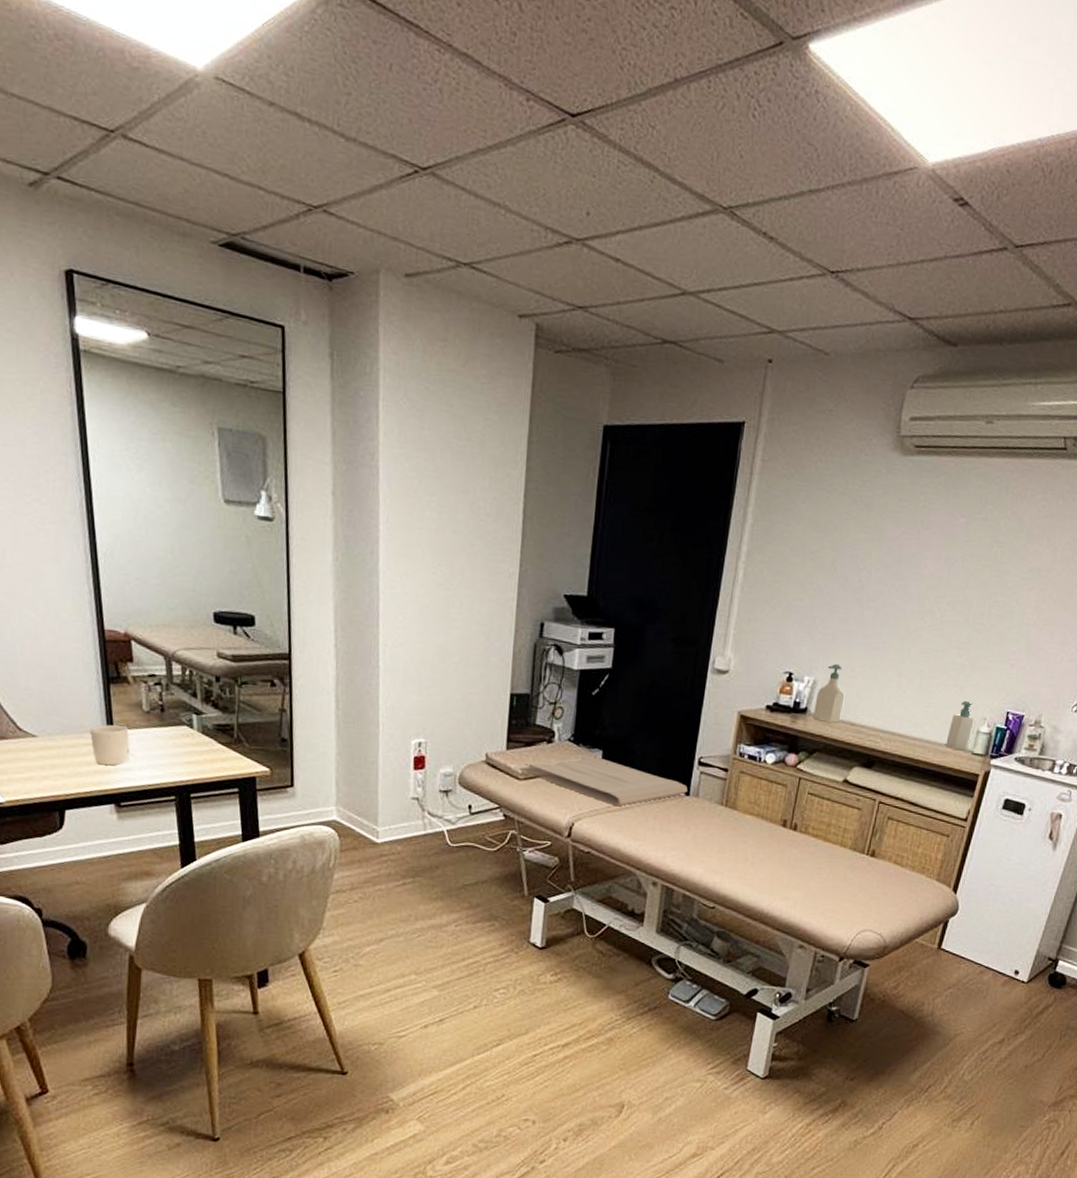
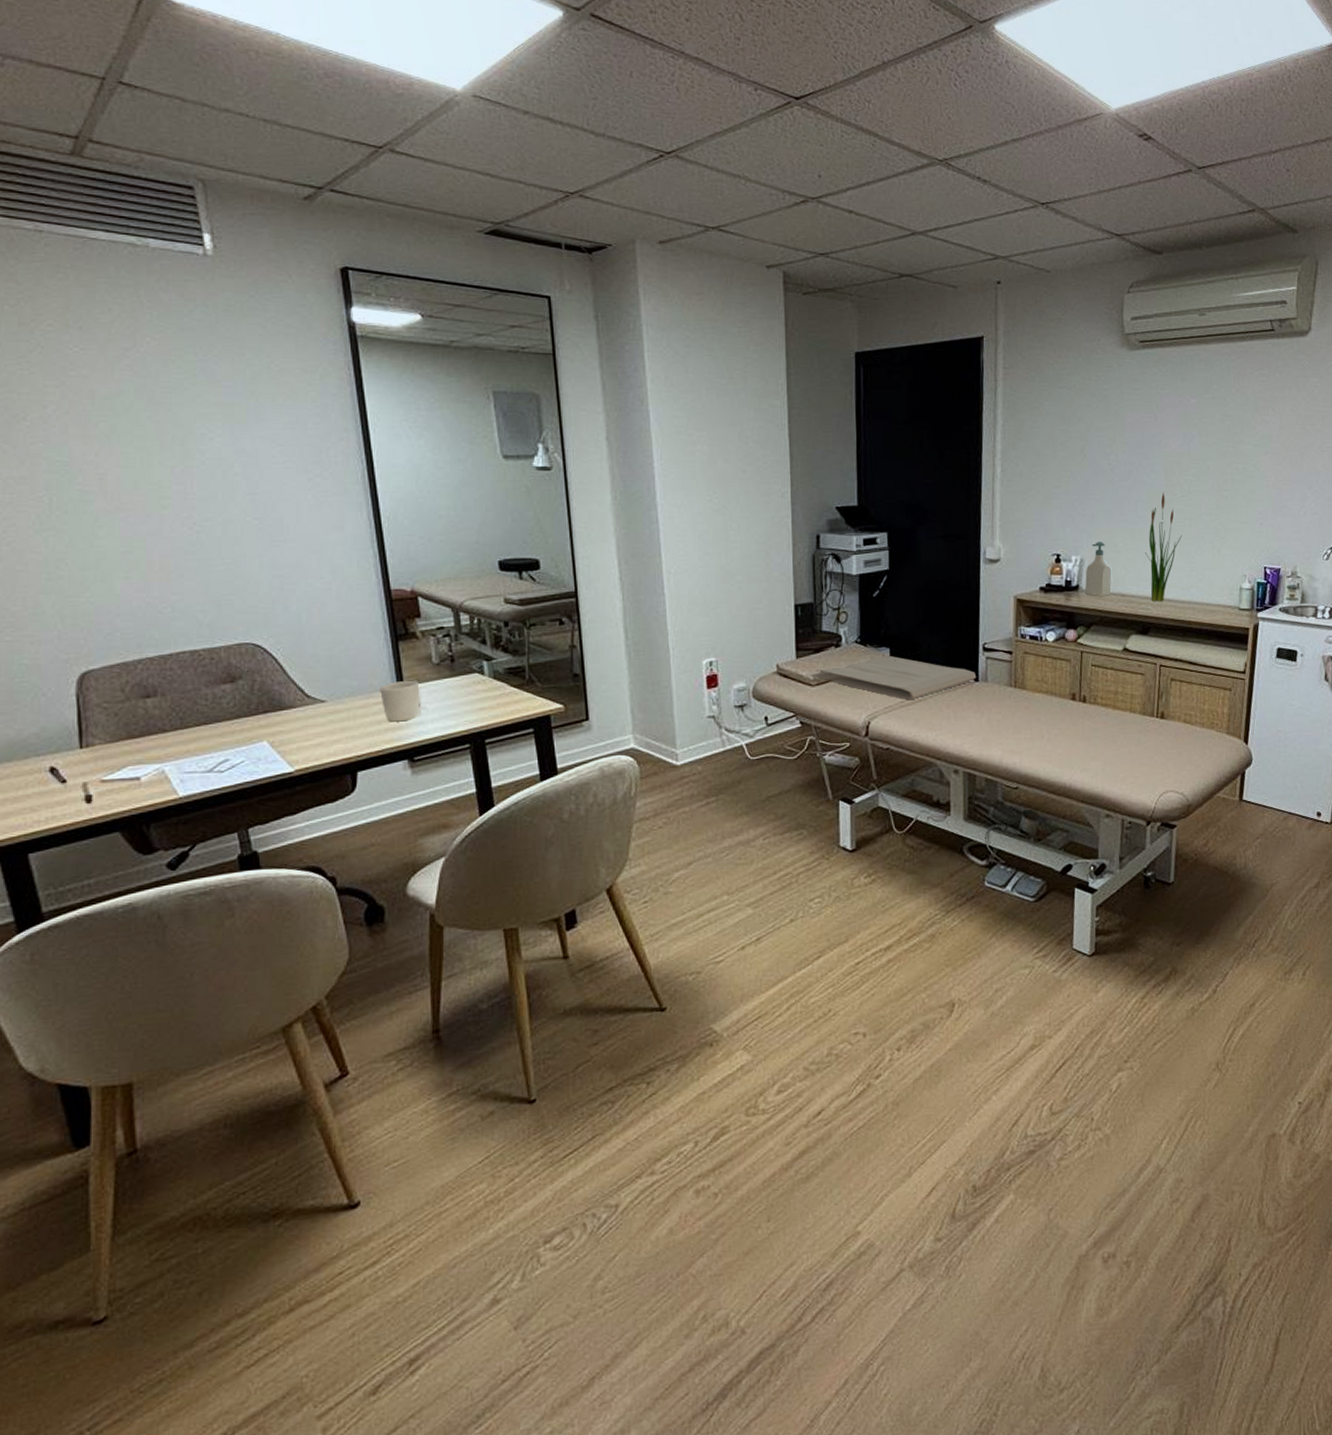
plant: none [881,618,926,736] -> present [1145,492,1183,602]
soap bottle: present [945,701,976,752] -> none [1213,562,1237,609]

